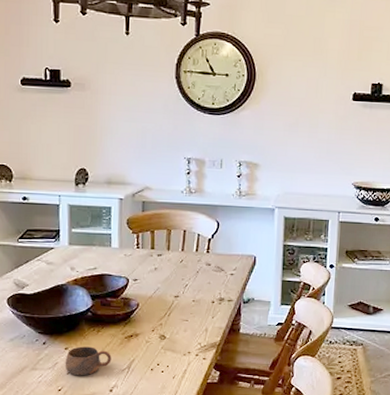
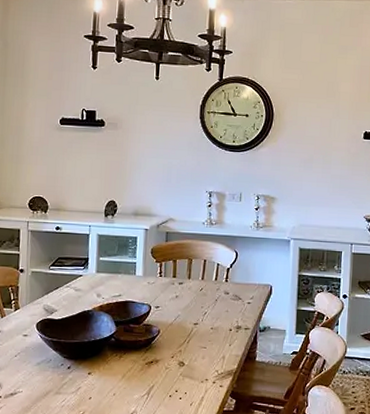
cup: present [65,346,112,376] -> none [87,371,132,401]

